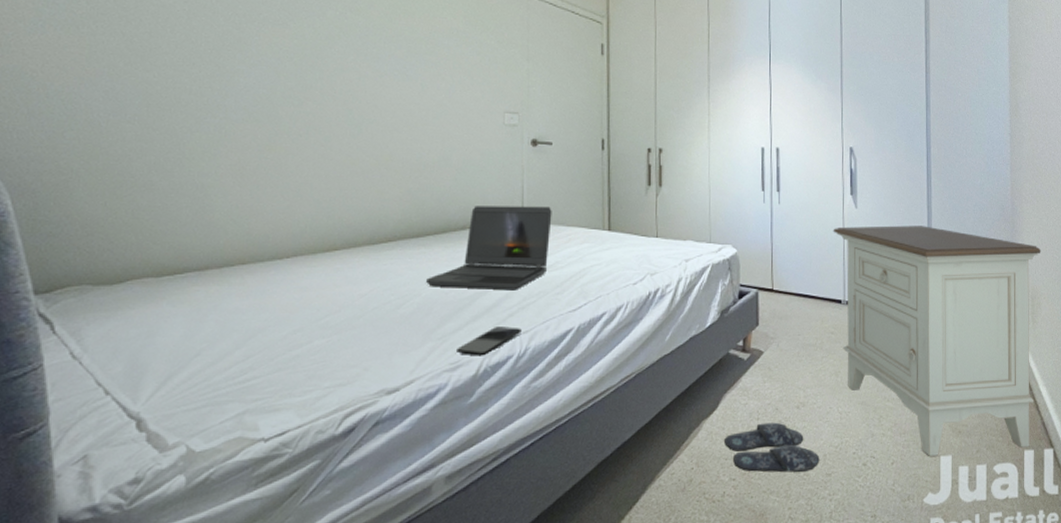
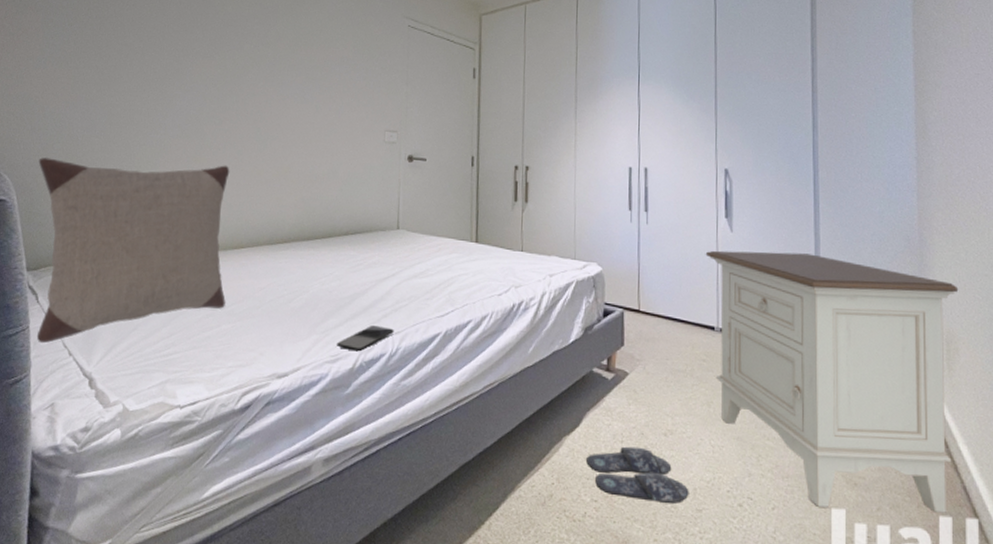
pillow: none [42,149,317,384] -> present [36,157,230,344]
laptop computer: present [426,206,552,291] -> none [314,214,425,294]

